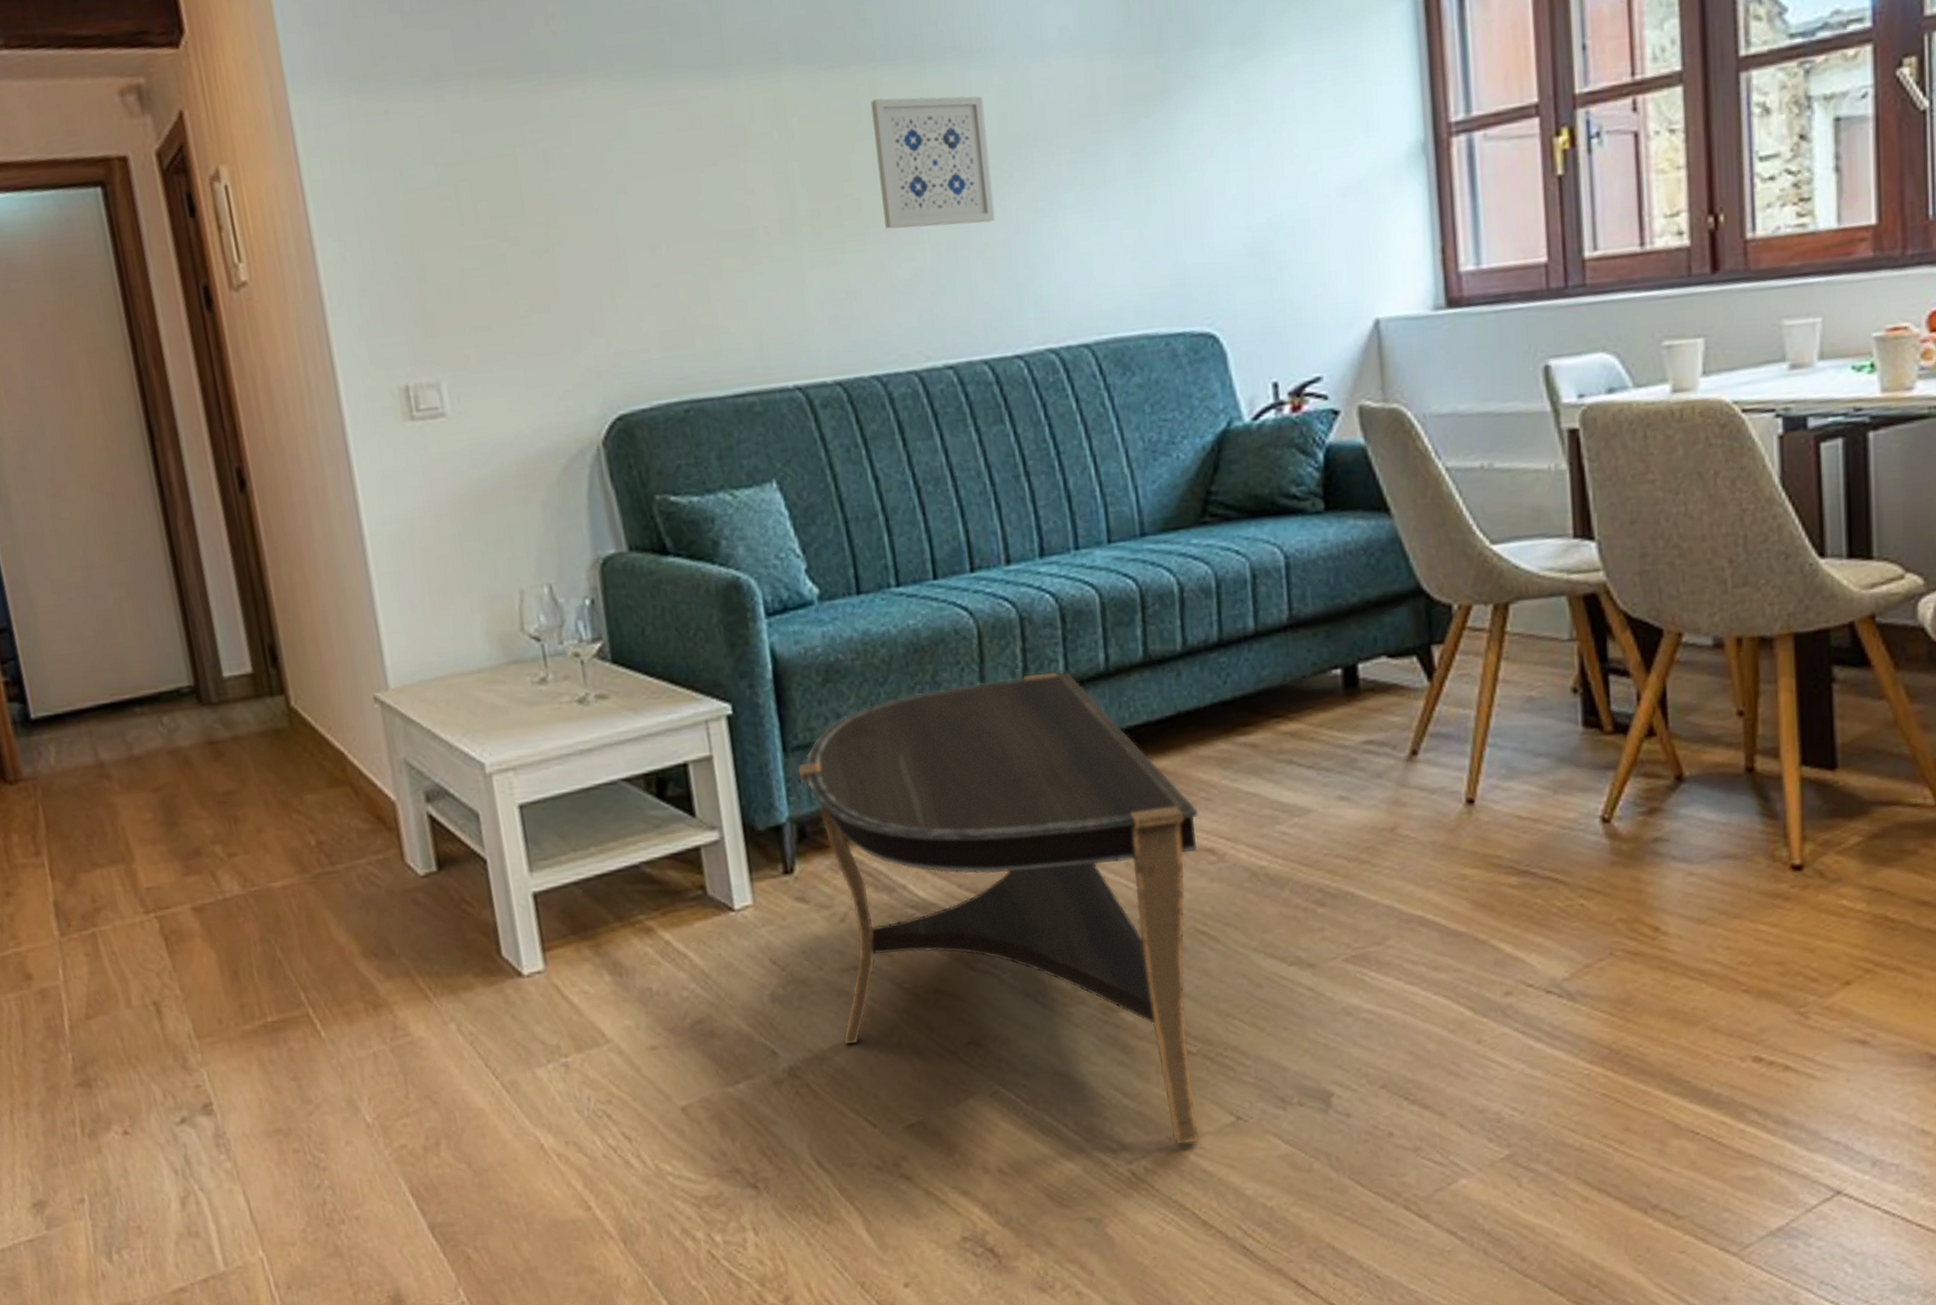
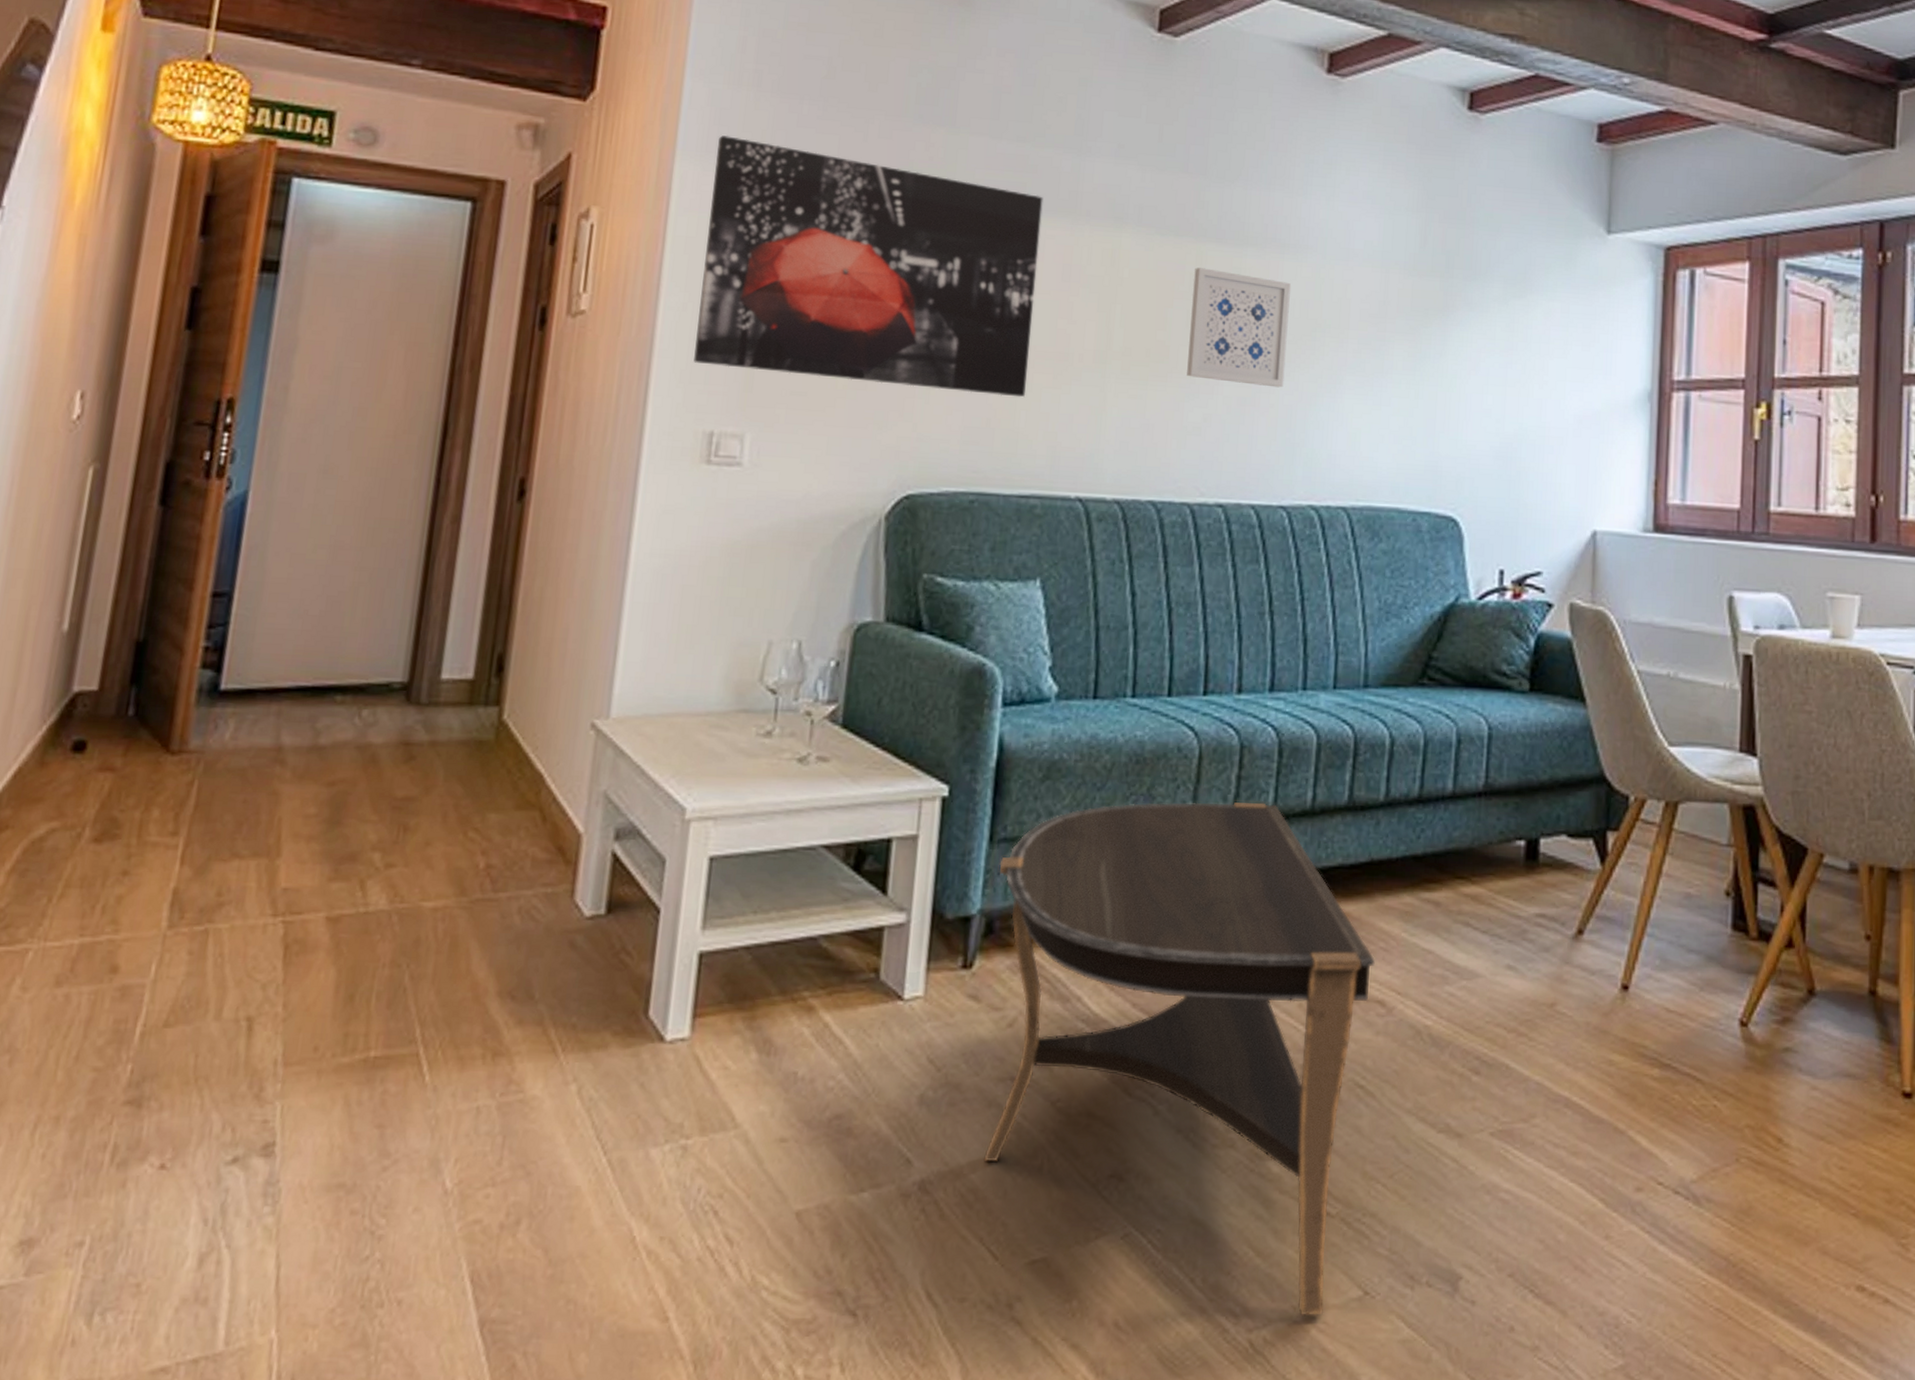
wall art: none [326,51,716,316] -> present [693,135,1043,398]

